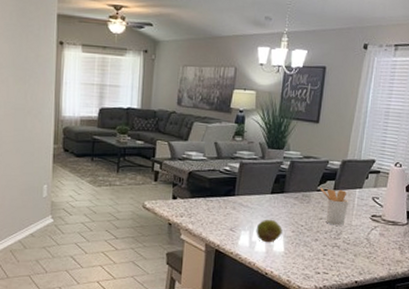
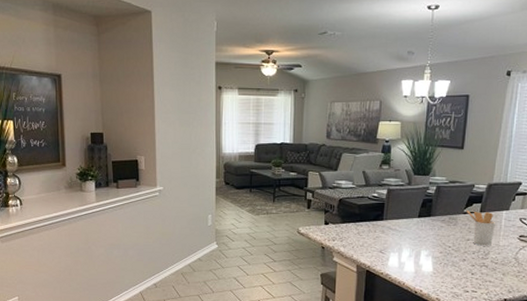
fruit: present [256,219,283,243] -> none [404,241,430,264]

